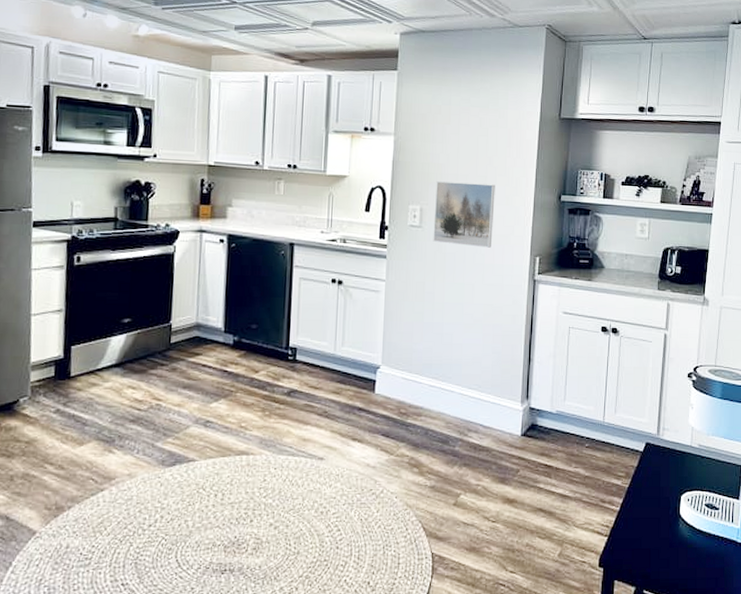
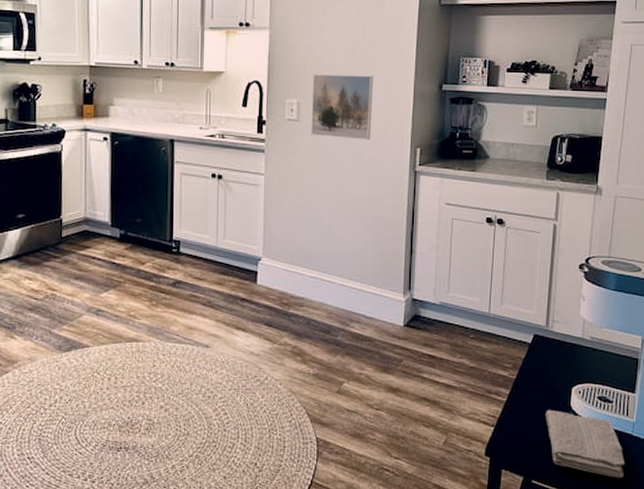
washcloth: none [655,517,730,585] -> present [544,409,624,478]

